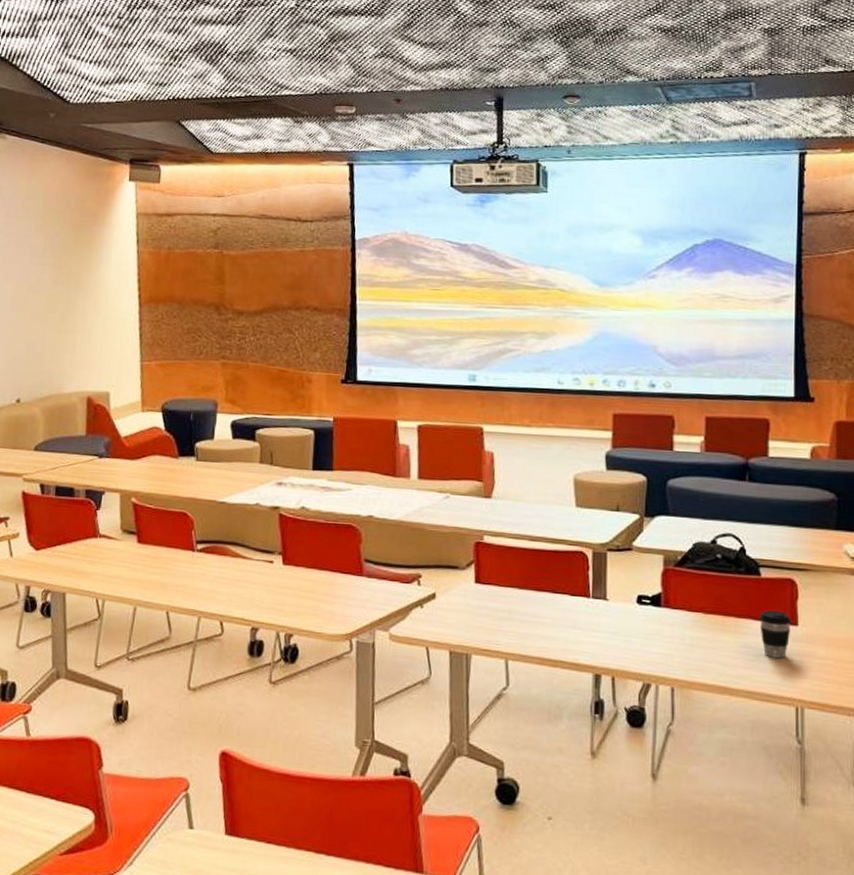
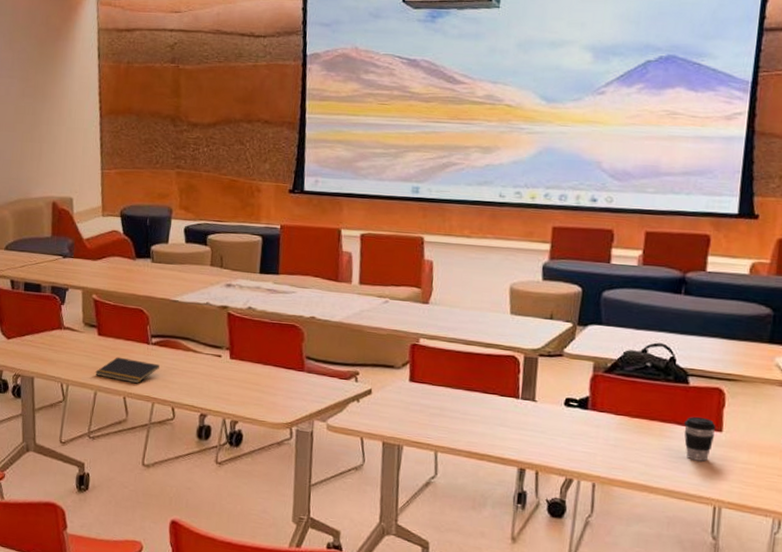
notepad: none [135,566,206,596] -> present [95,357,159,384]

